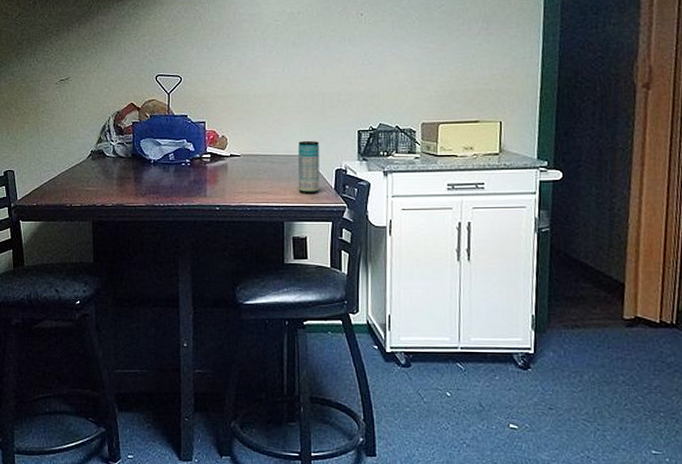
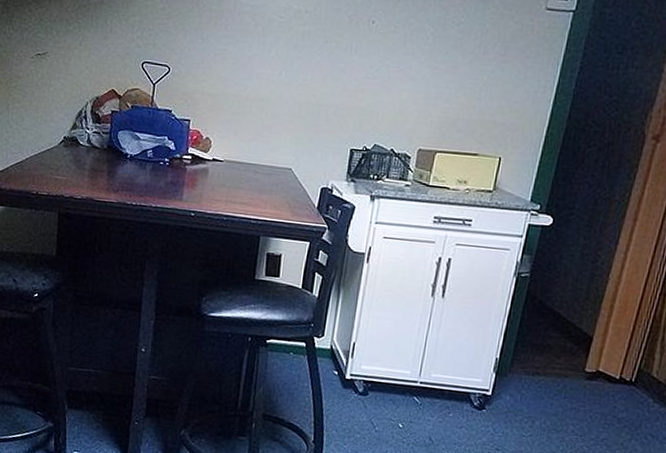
beverage can: present [298,141,320,194] -> none [279,153,308,211]

